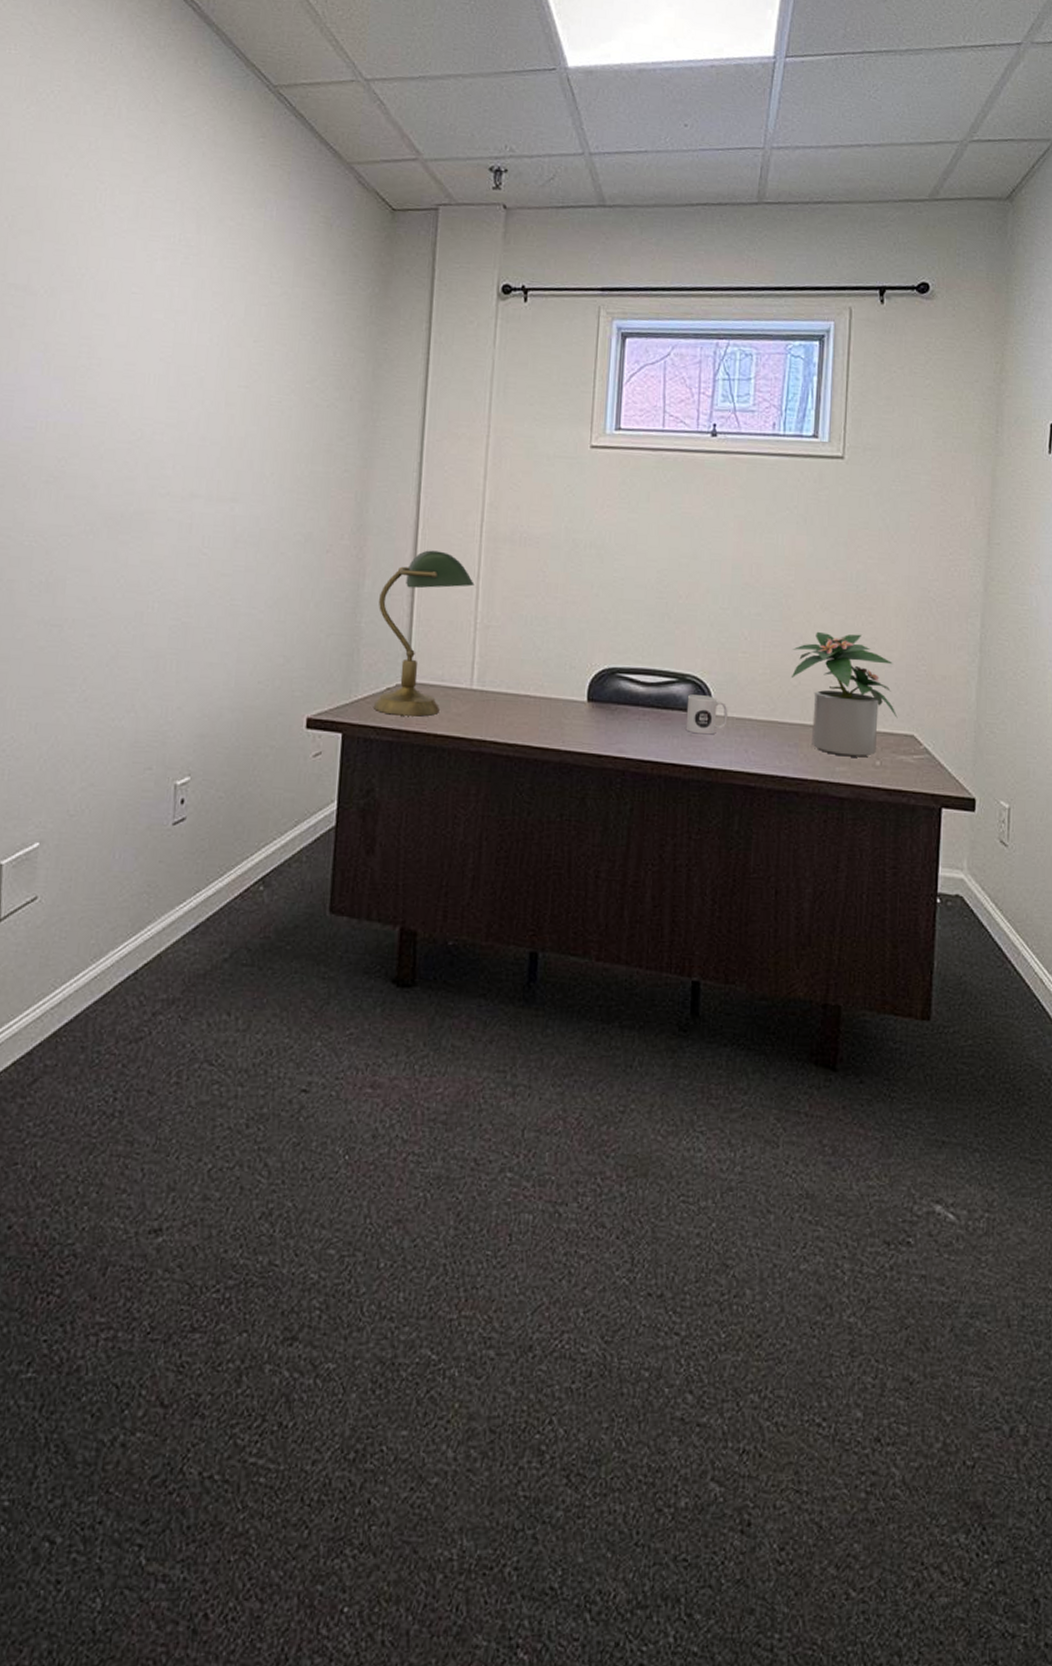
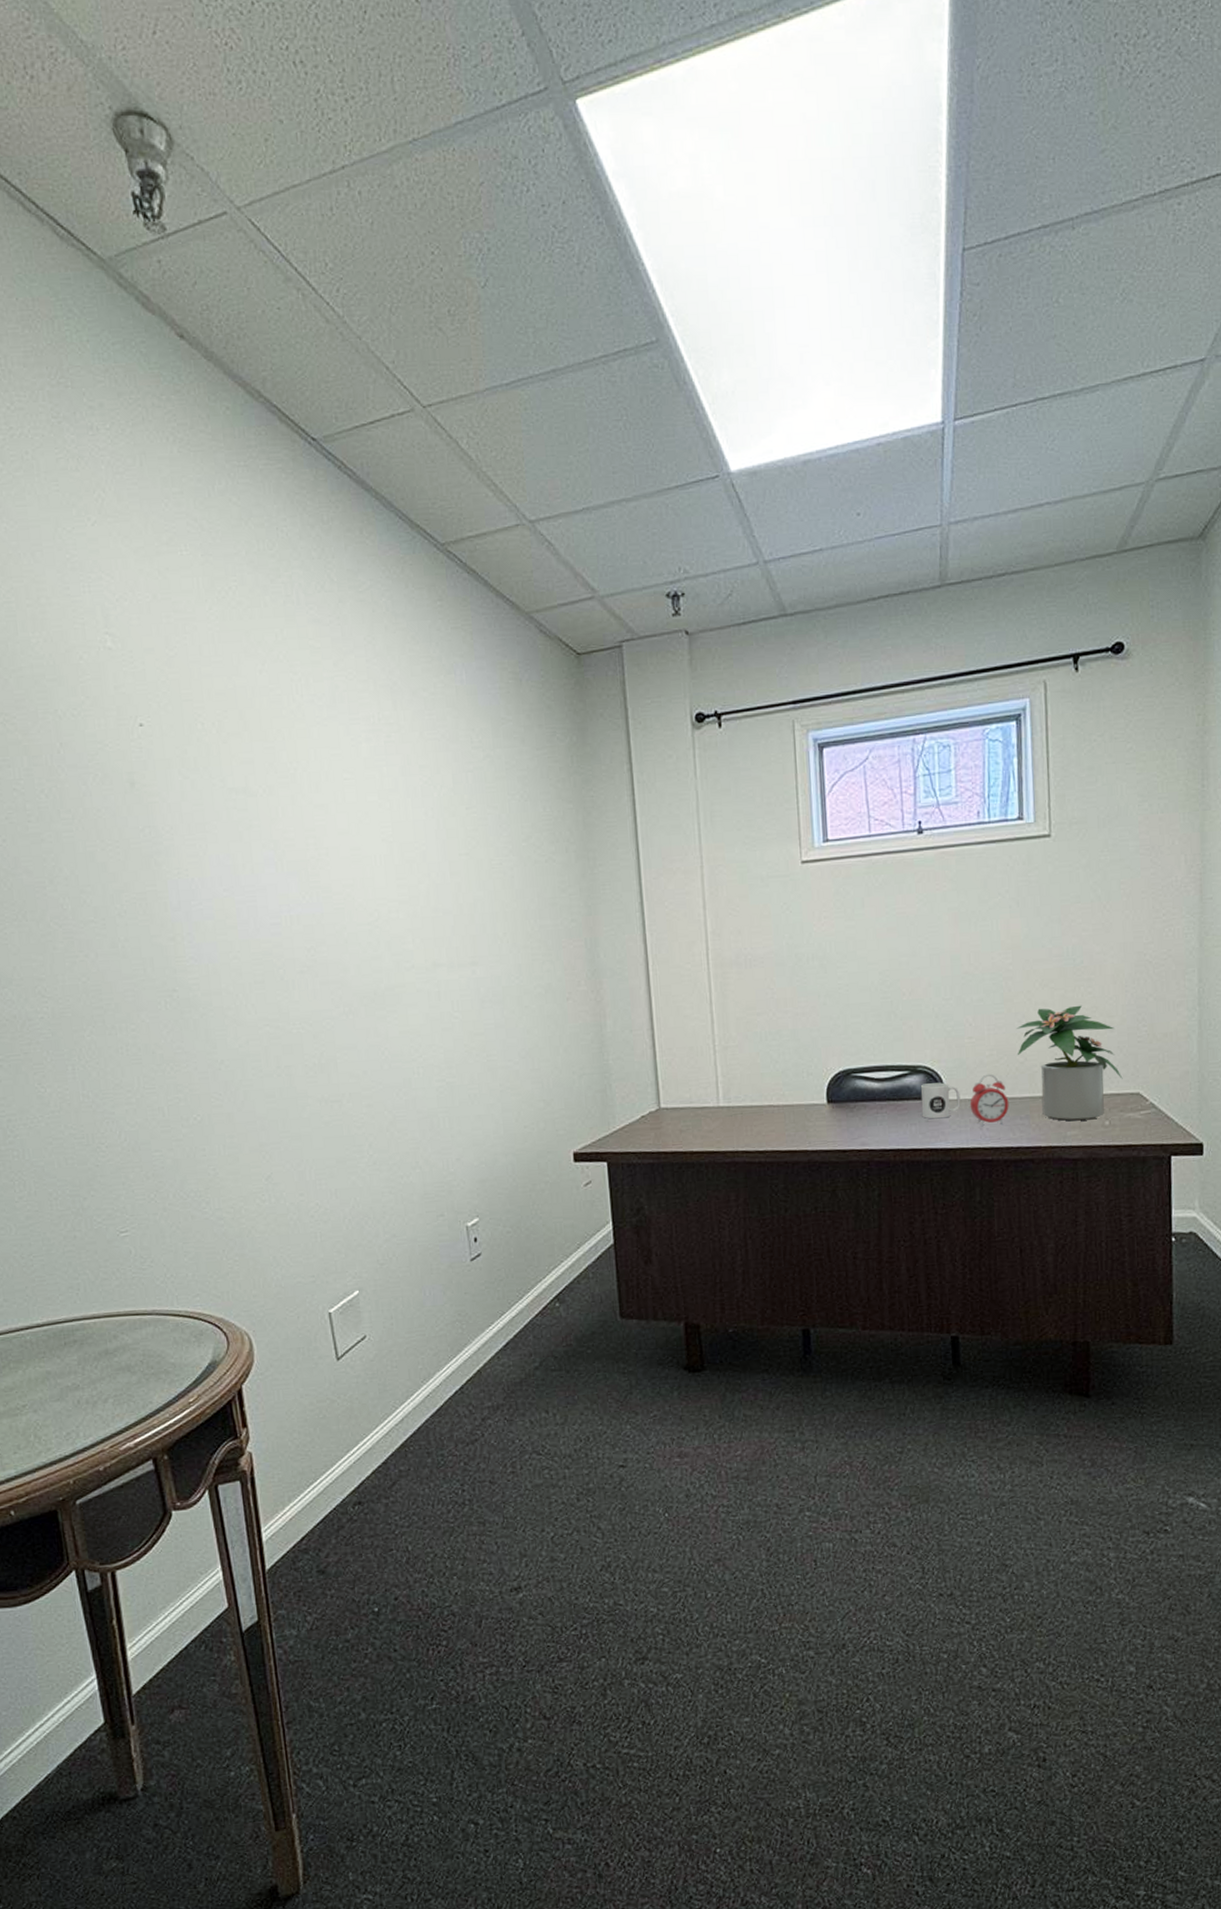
desk lamp: present [374,550,475,717] -> none [622,983,708,1140]
alarm clock: none [737,693,778,749] -> present [969,1074,1009,1126]

